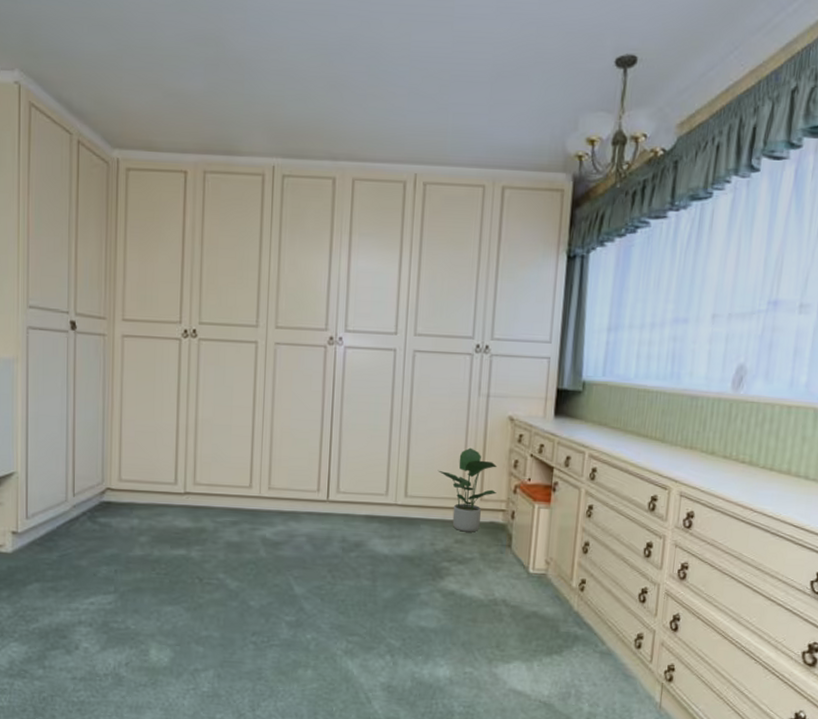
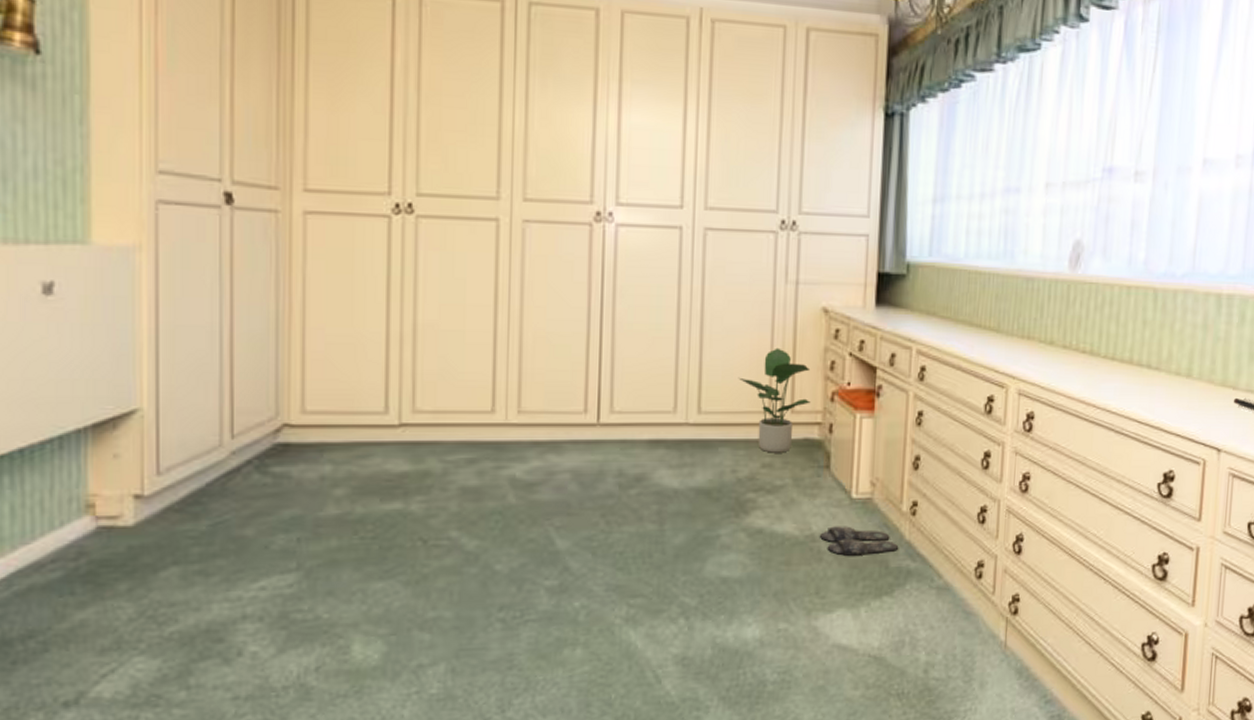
slippers: none [501,594,567,620] -> present [820,526,898,556]

